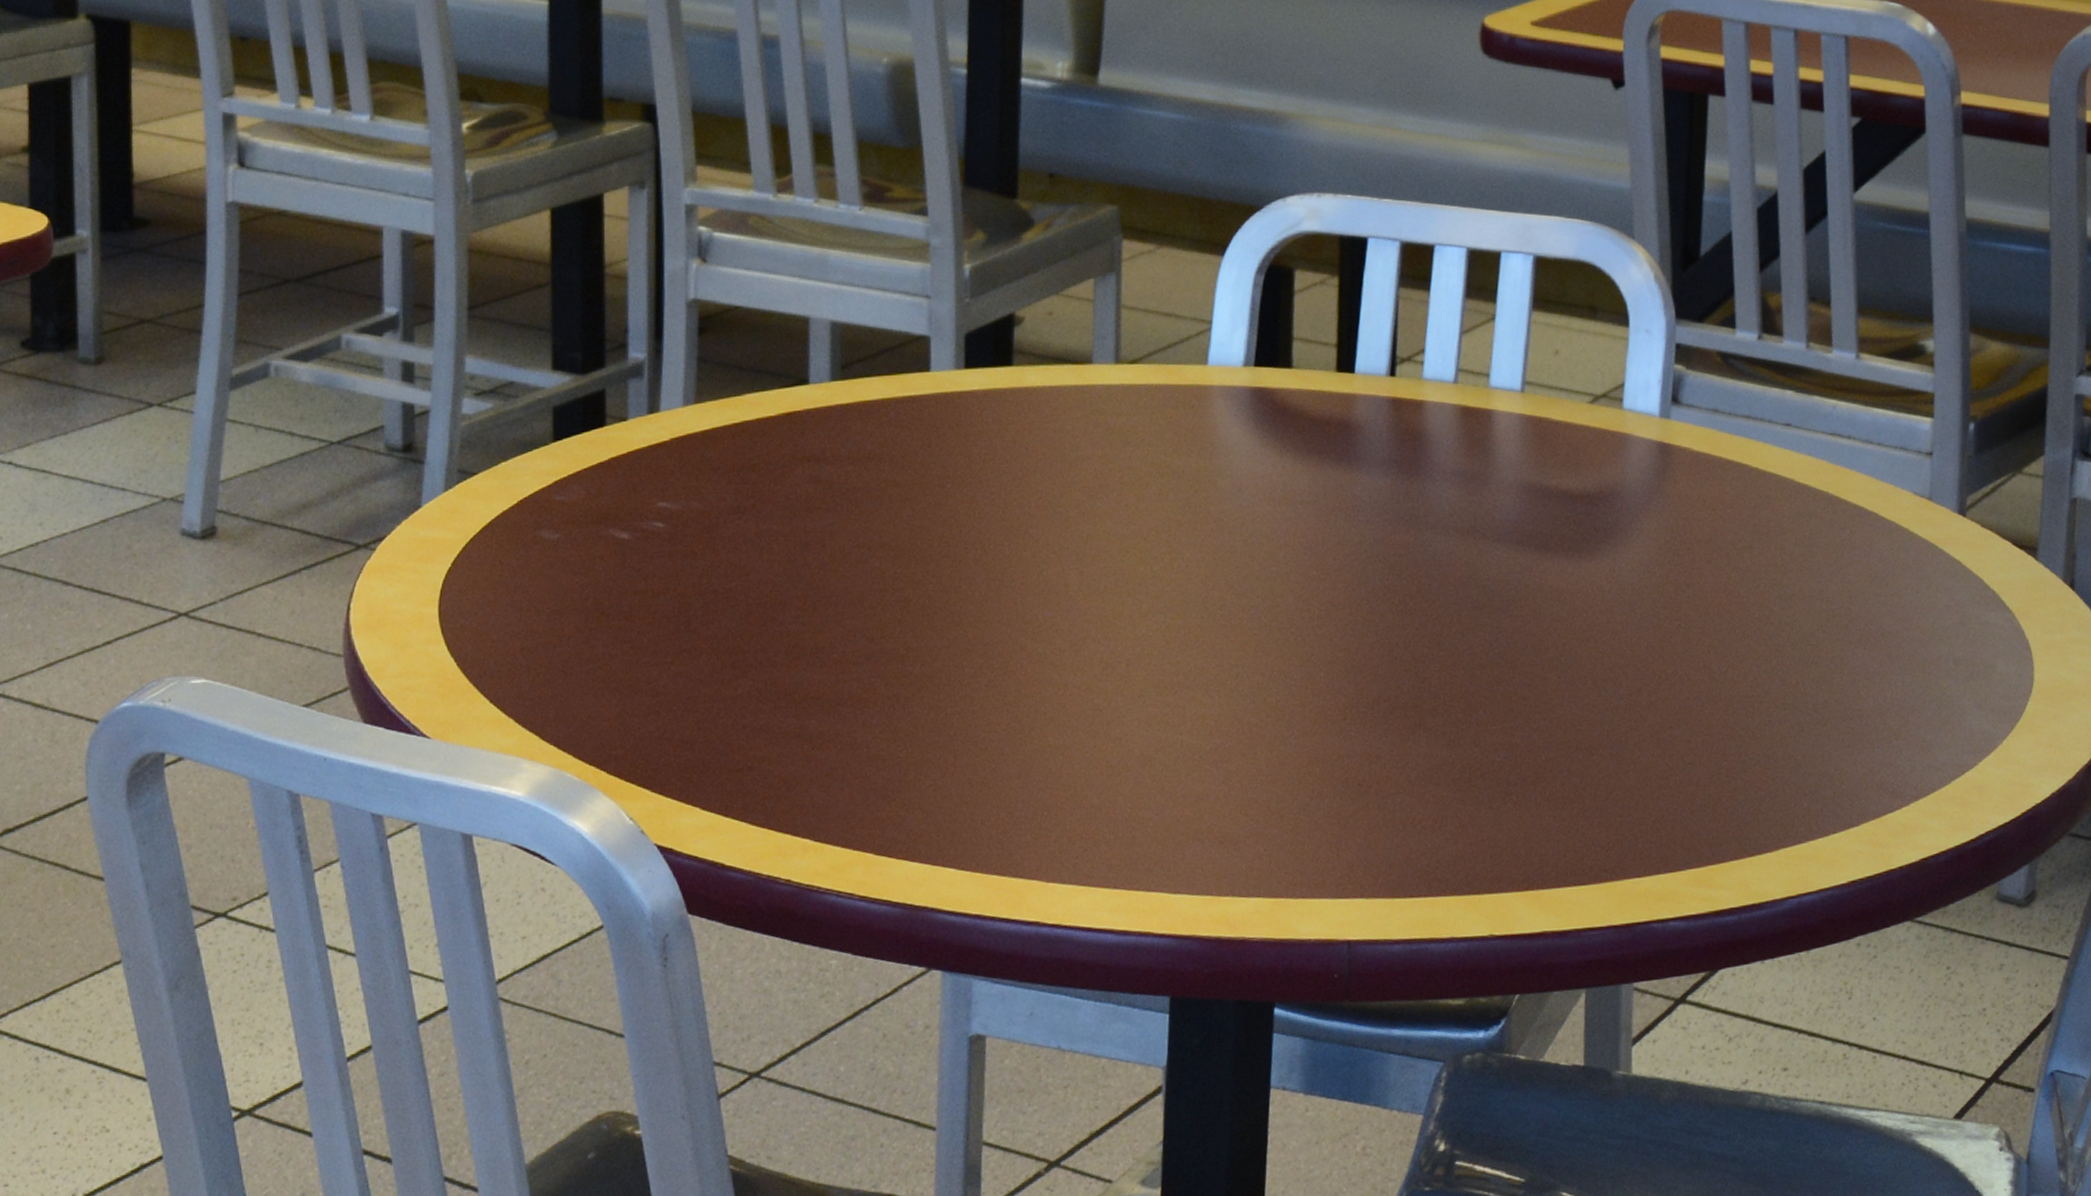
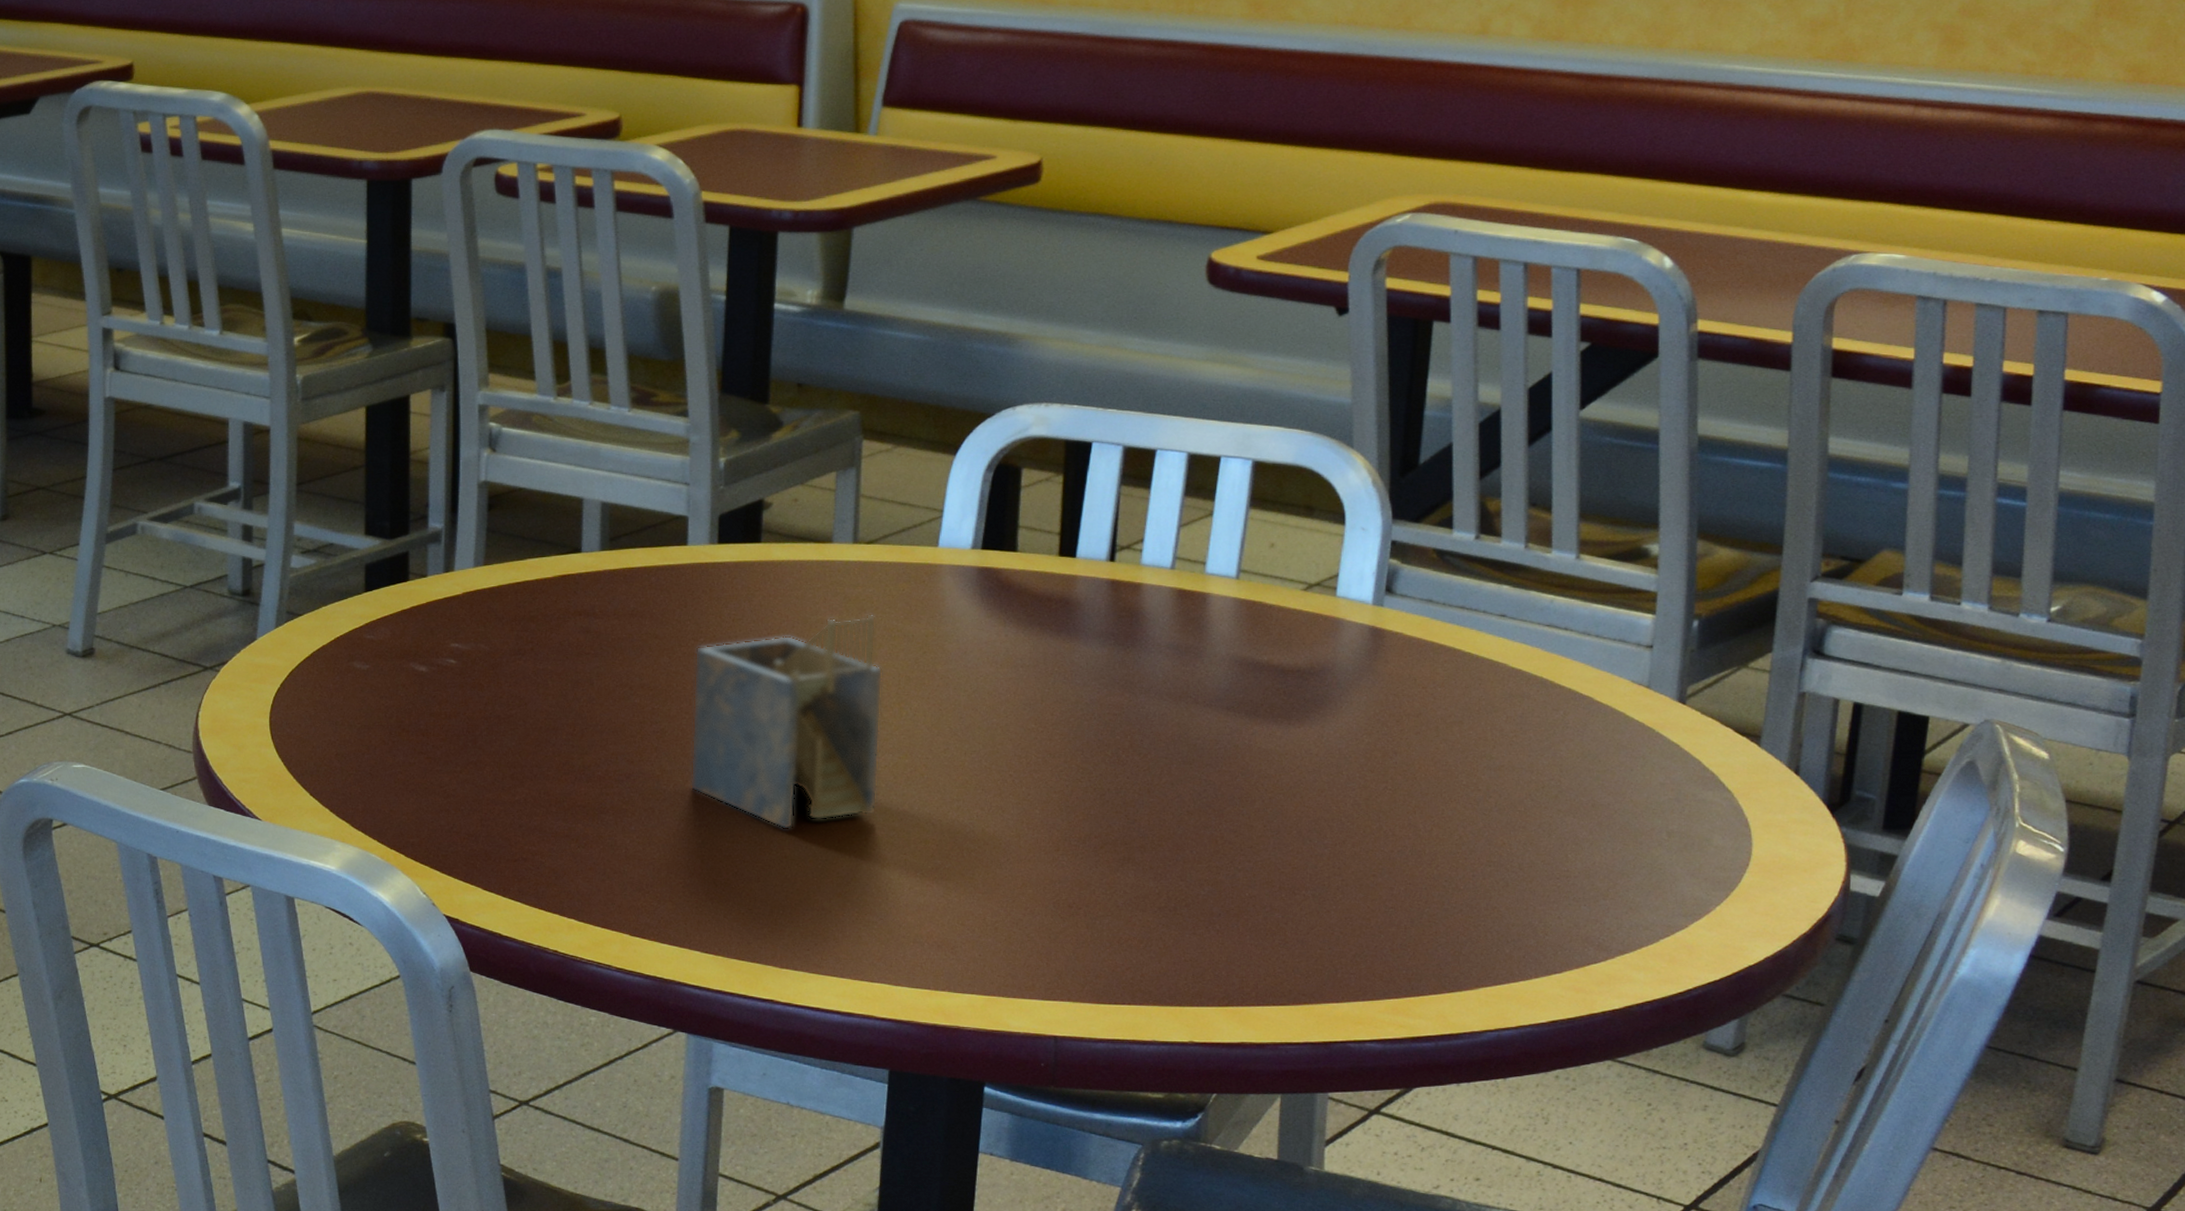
napkin holder: none [939,447,1152,713] -> present [690,614,883,830]

